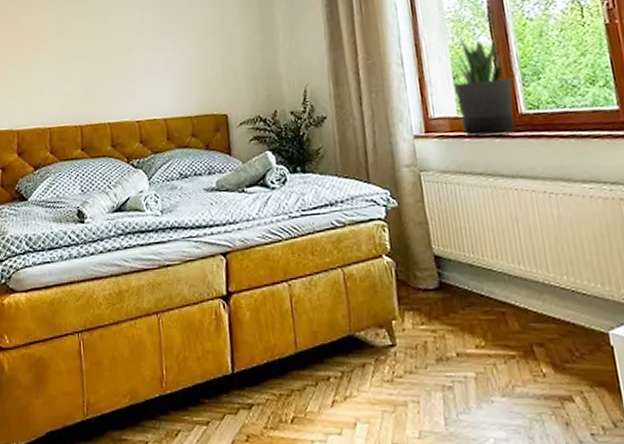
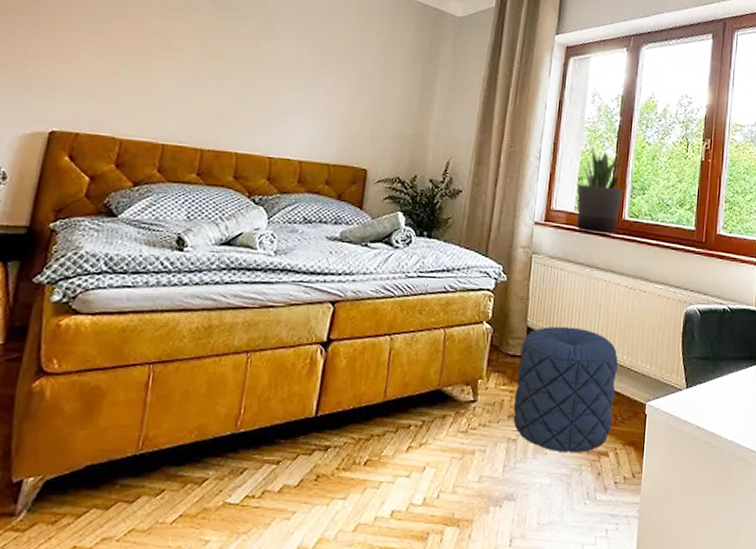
pouf: none [432,248,569,399] -> present [513,326,618,452]

